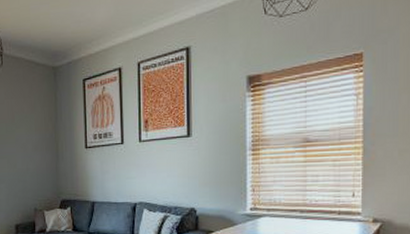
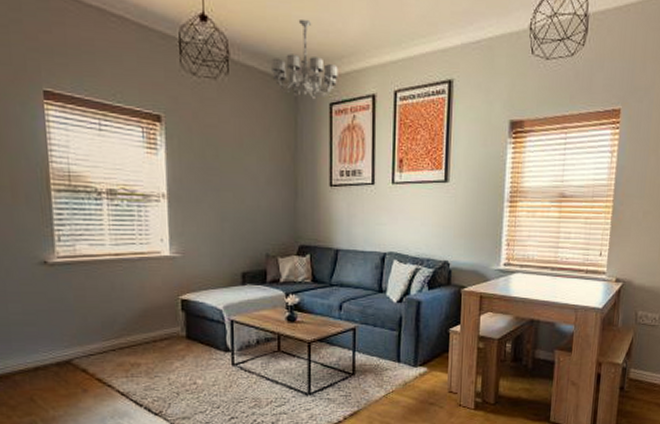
chandelier: none [34,14,89,78] -> present [270,19,338,100]

